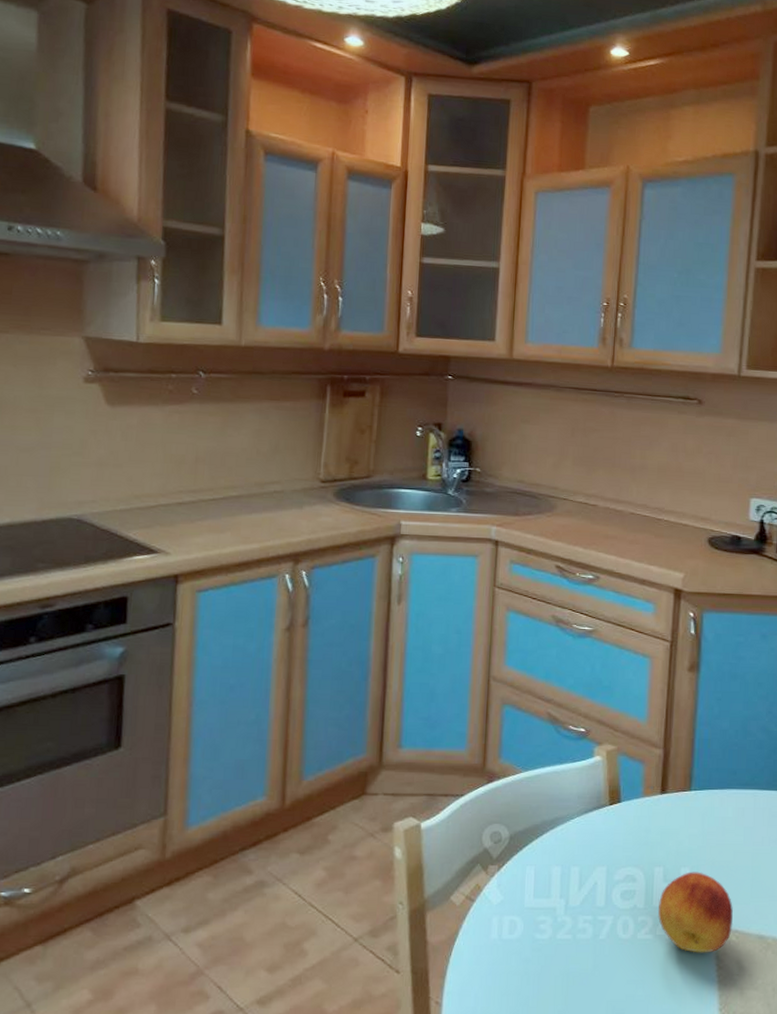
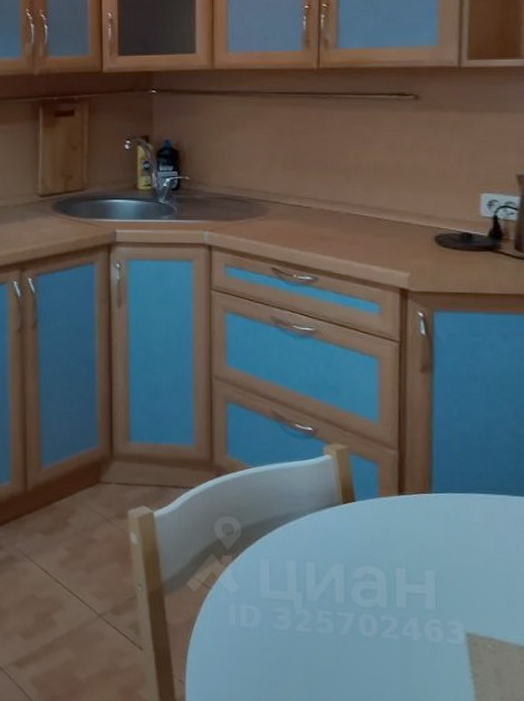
fruit: present [658,871,734,953] -> none [403,575,488,659]

